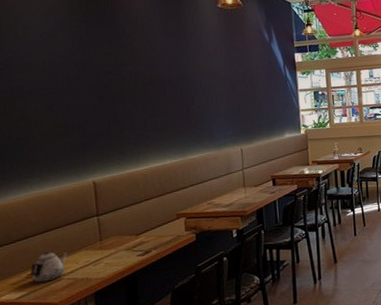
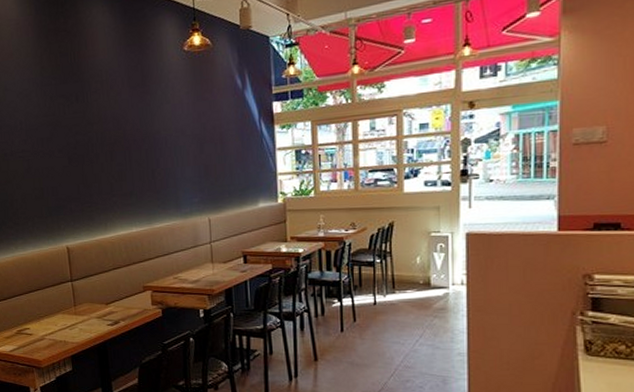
teapot: present [30,252,67,283] -> none [19,311,48,339]

